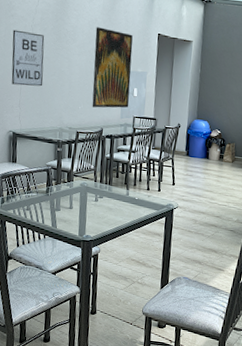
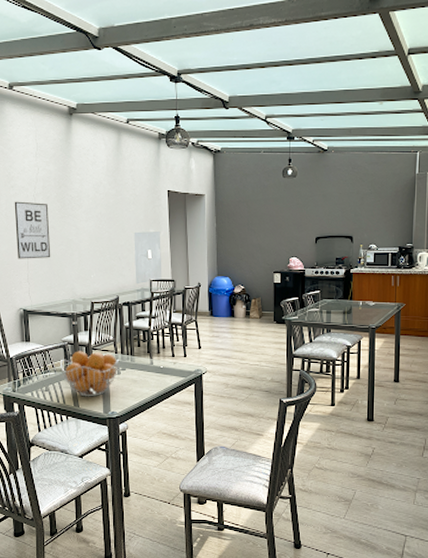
fruit basket: none [42,176,98,220] -> present [59,351,120,397]
wall art: present [92,27,133,108] -> none [101,190,144,275]

